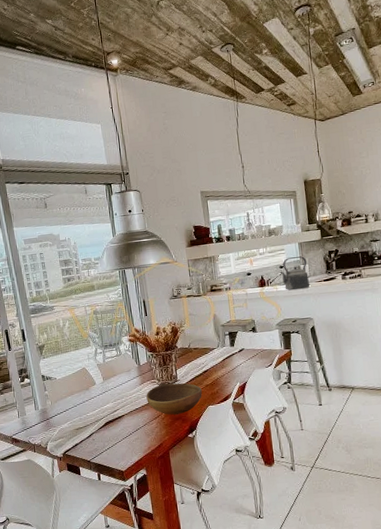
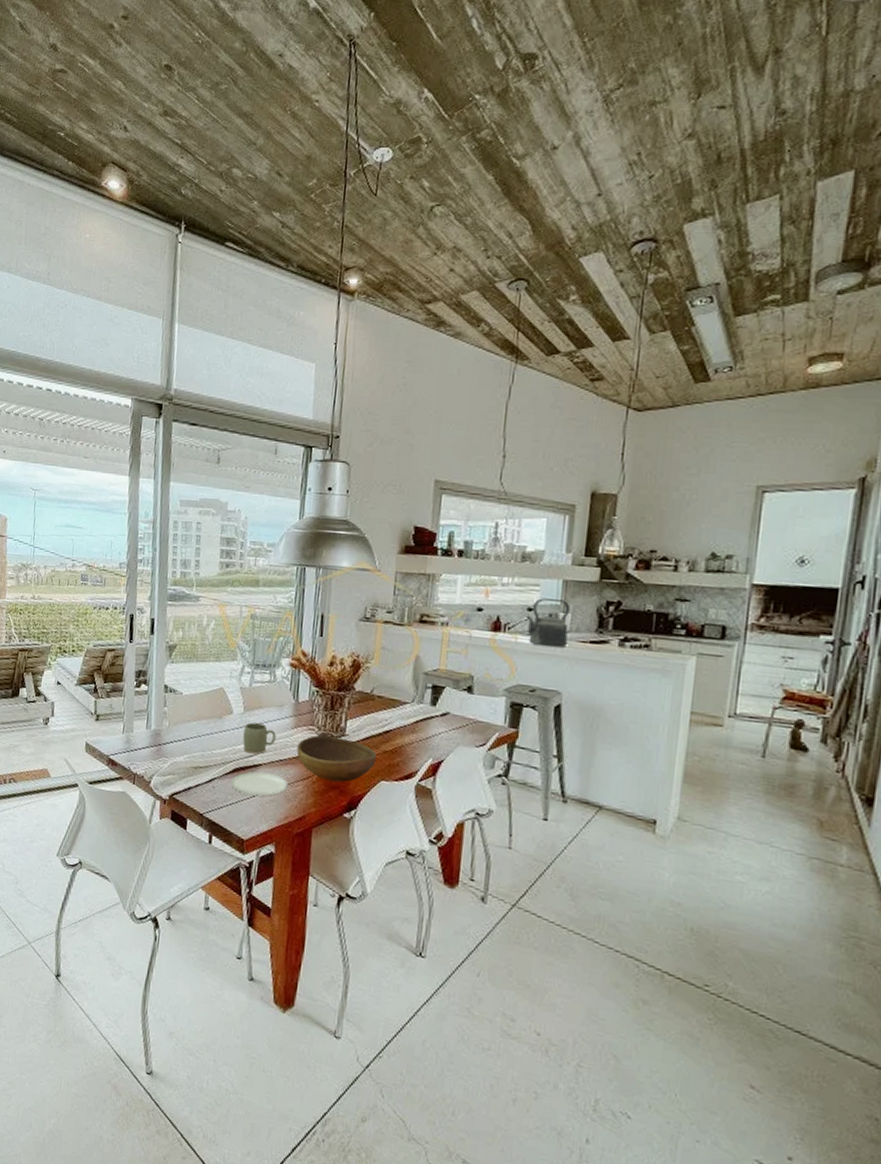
plate: none [104,419,146,439] -> present [230,771,289,797]
mug: none [106,386,130,410] -> present [242,722,276,754]

